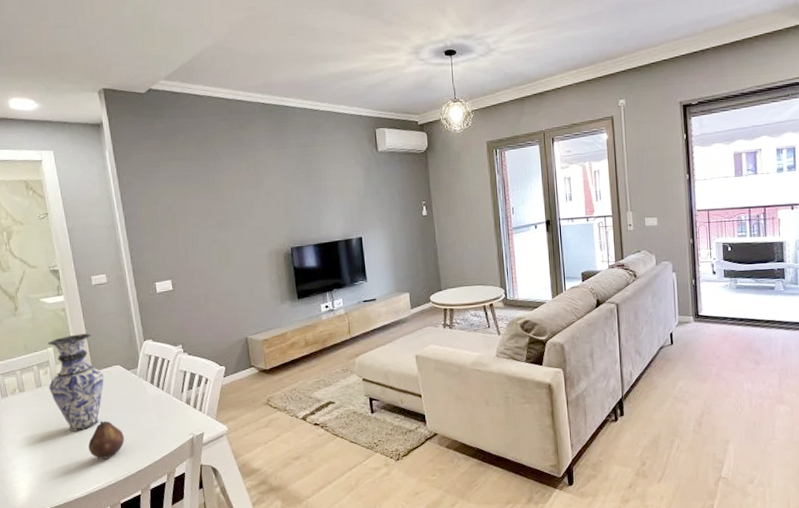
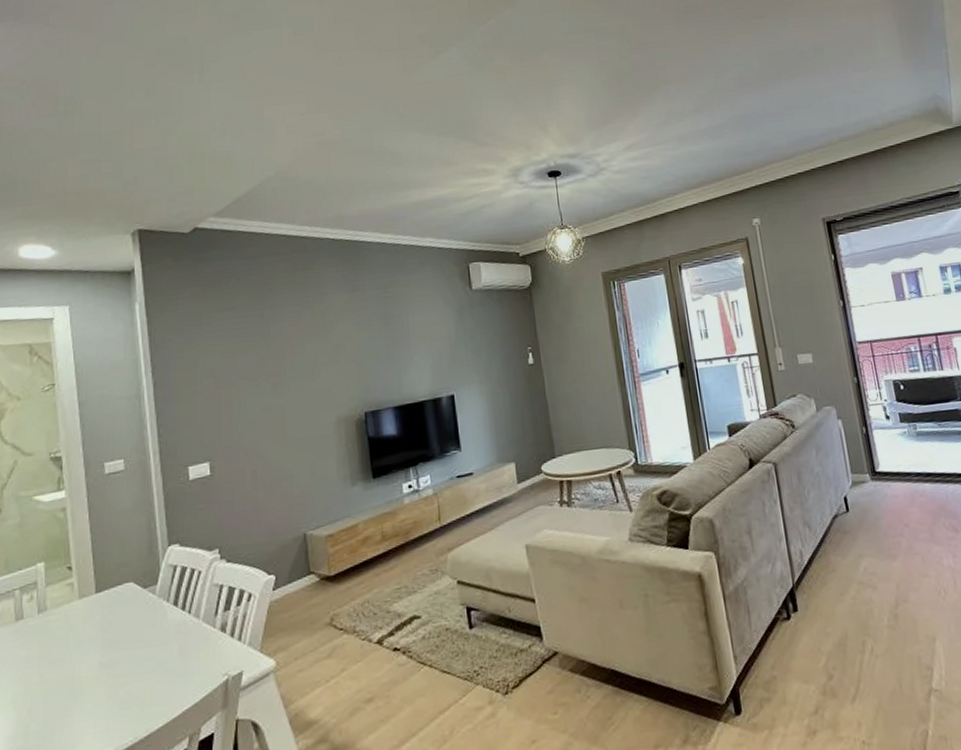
vase: present [48,333,104,432] -> none [33,540,110,682]
fruit: present [88,421,124,459] -> none [81,663,132,721]

